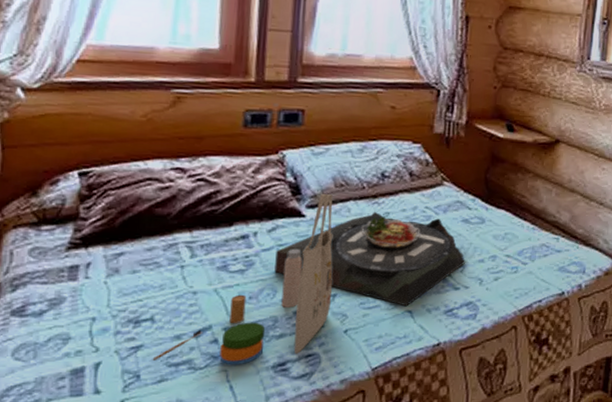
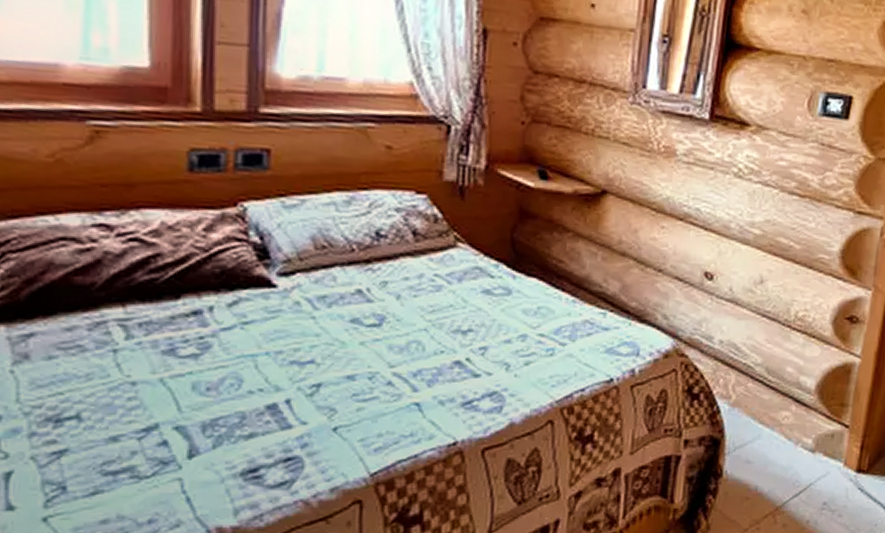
tote bag: present [153,193,333,365] -> none [83,257,316,473]
serving tray: present [274,211,465,307] -> none [239,280,487,398]

